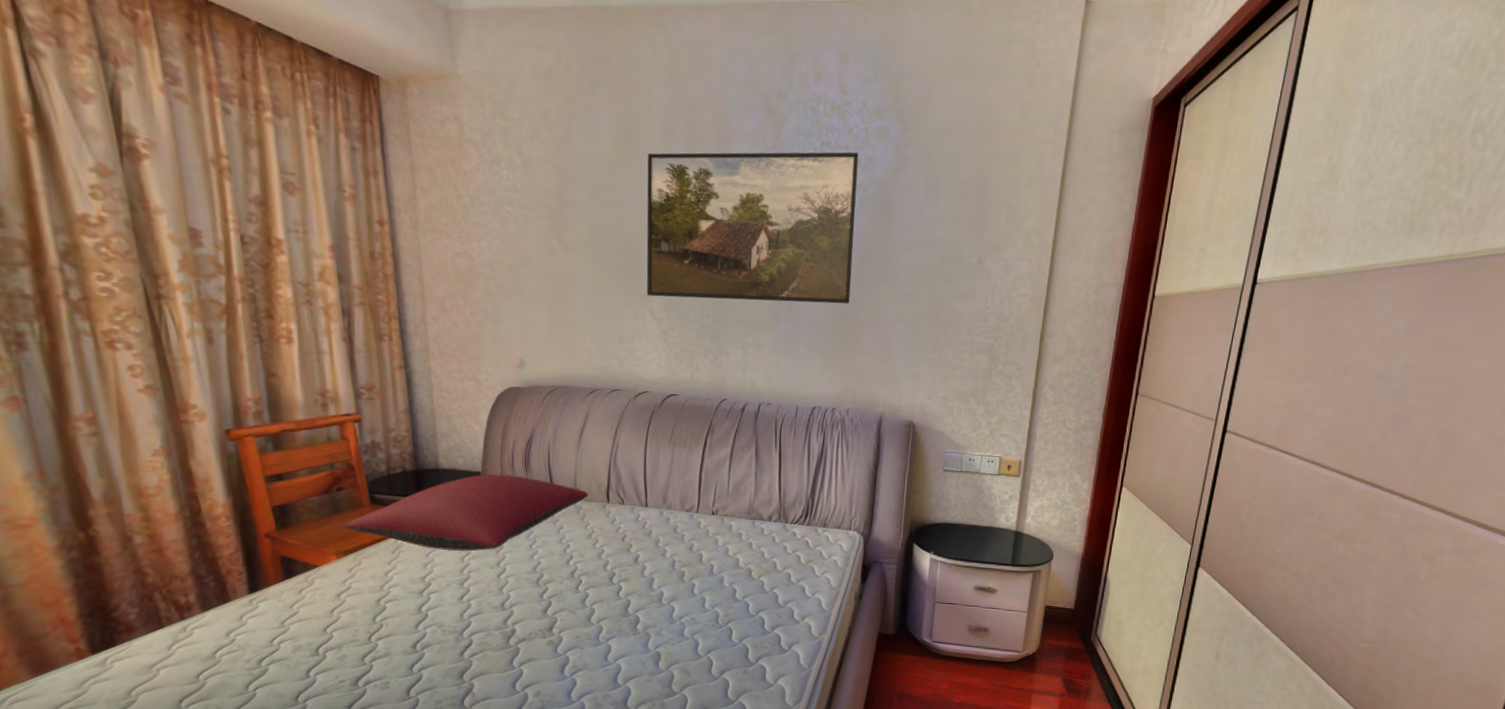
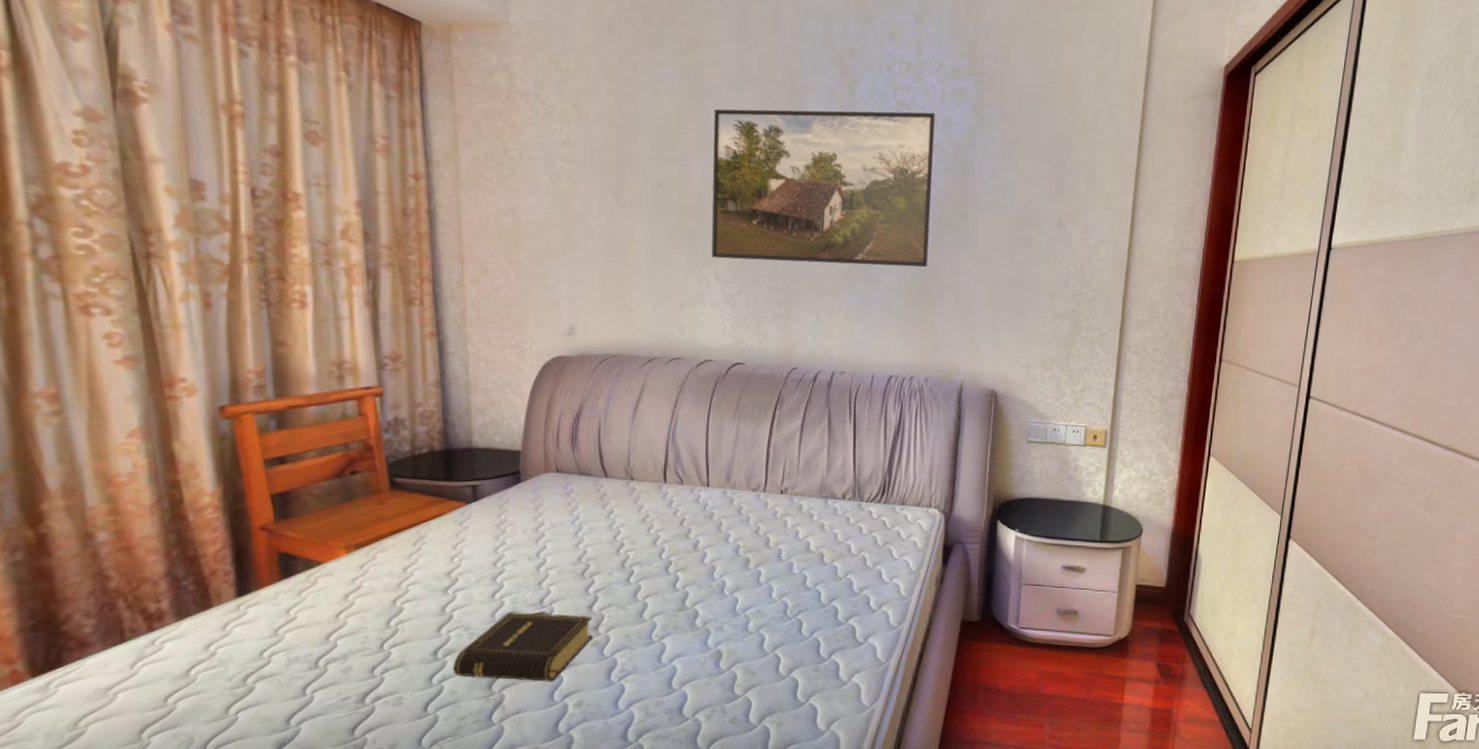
pillow: present [344,474,589,551] -> none [357,452,643,541]
book: none [430,613,548,674] -> present [453,612,593,682]

